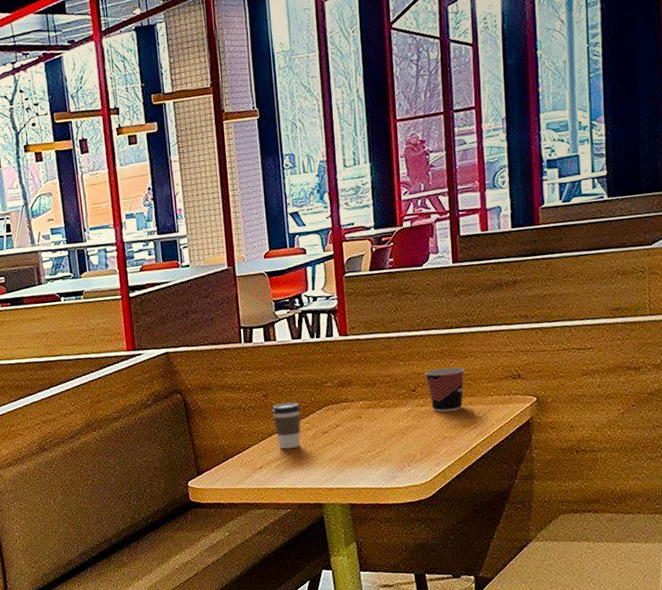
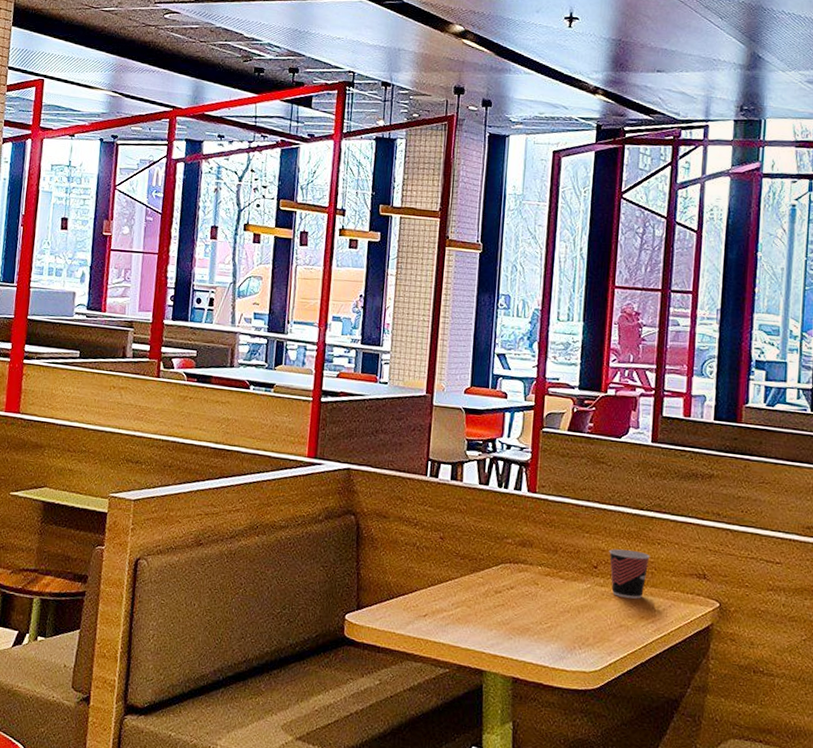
coffee cup: present [272,402,301,449] -> none [446,549,477,602]

